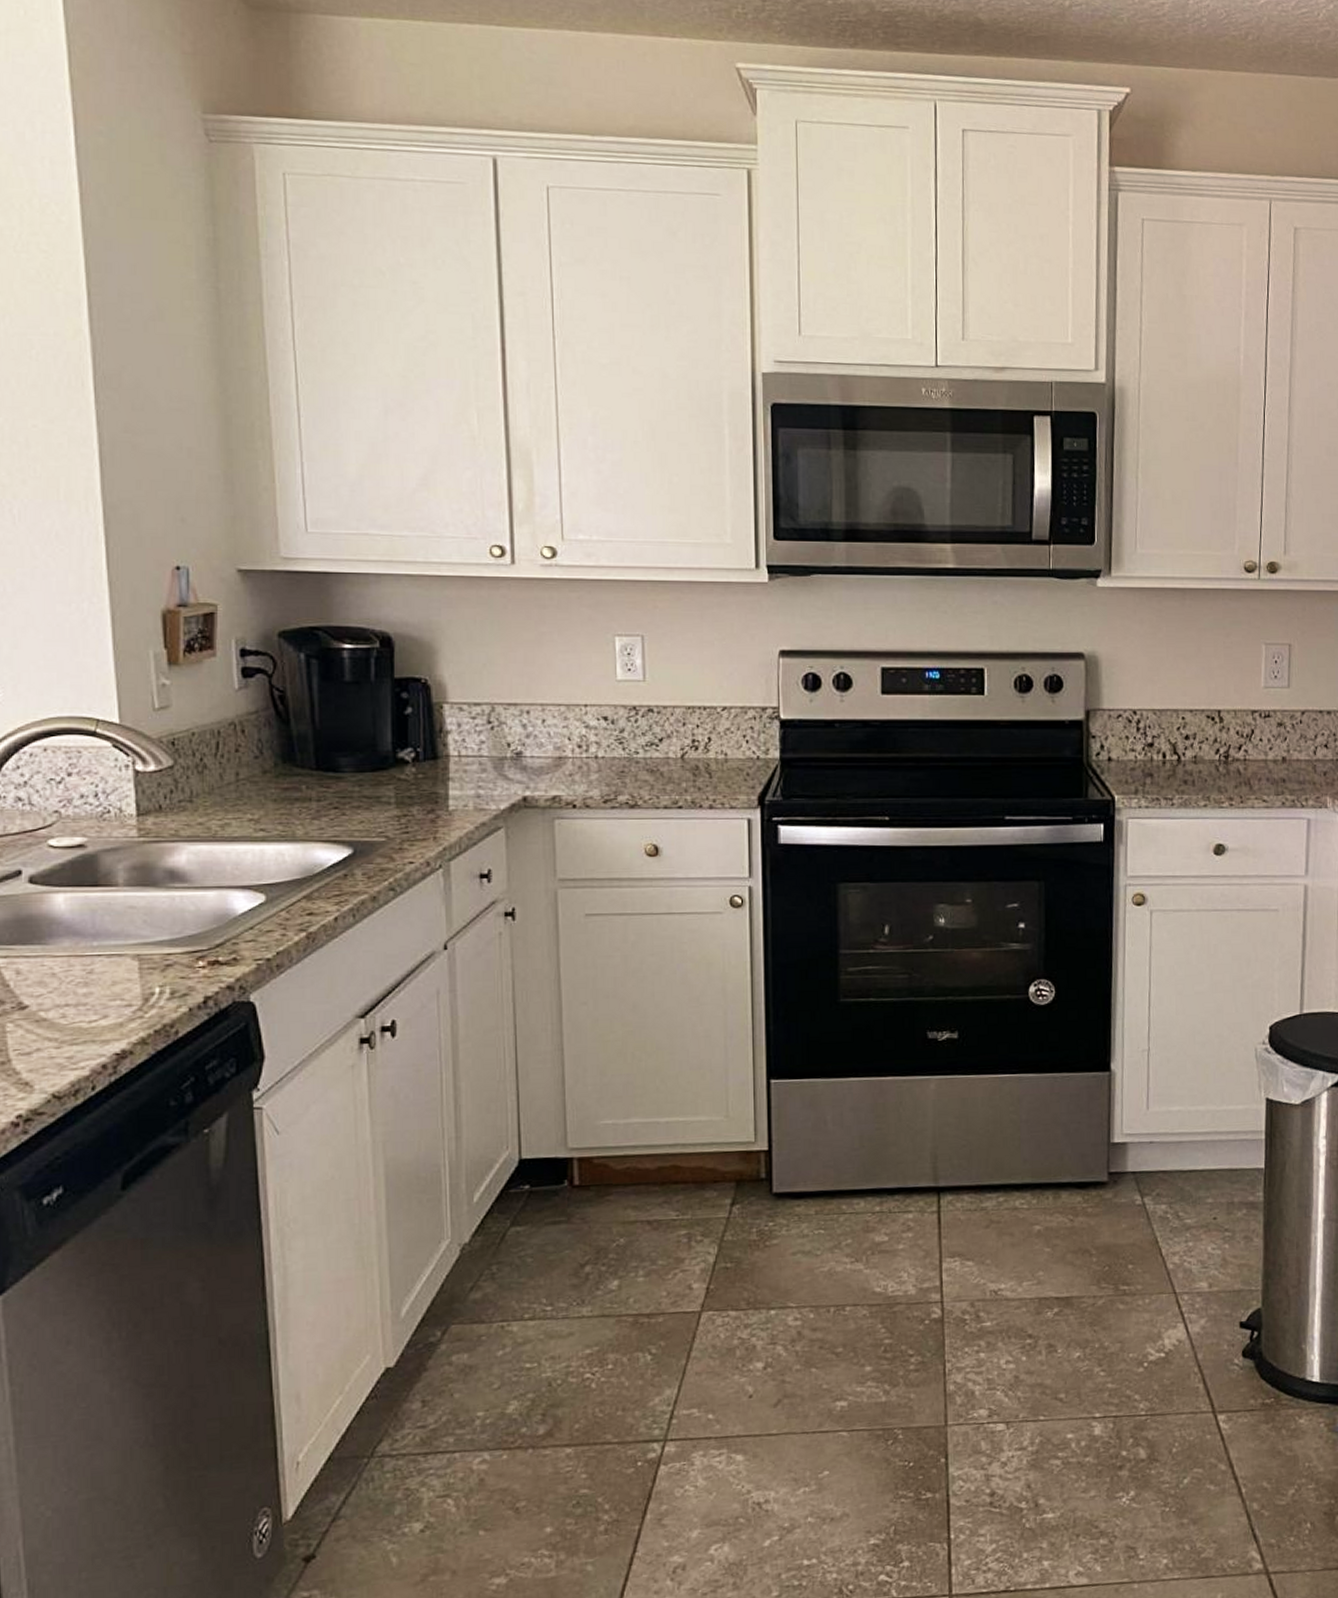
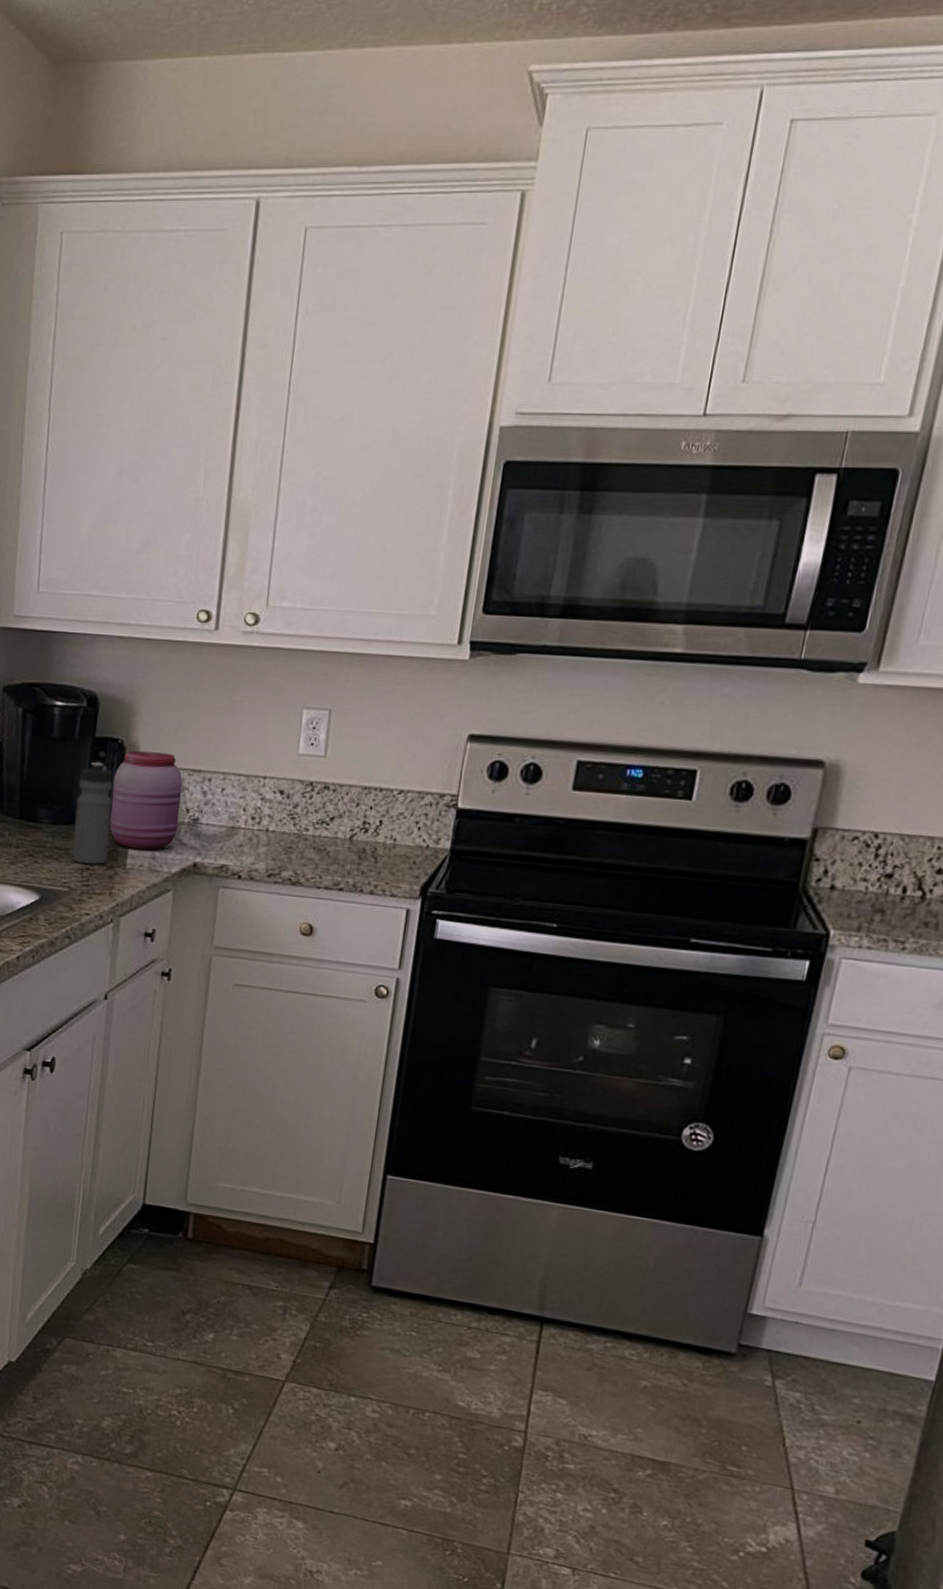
water bottle: none [382,703,426,811] -> present [72,761,113,865]
jar: none [422,689,501,790] -> present [110,751,183,850]

